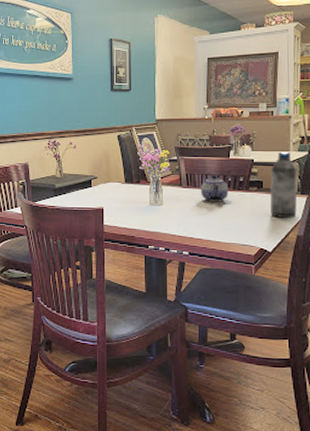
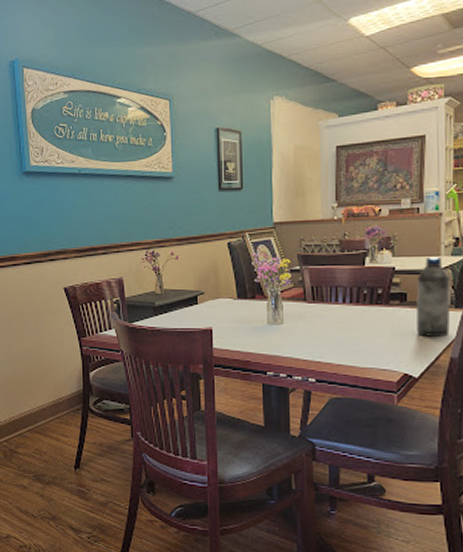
teapot: present [200,175,229,202] -> none [329,287,364,319]

